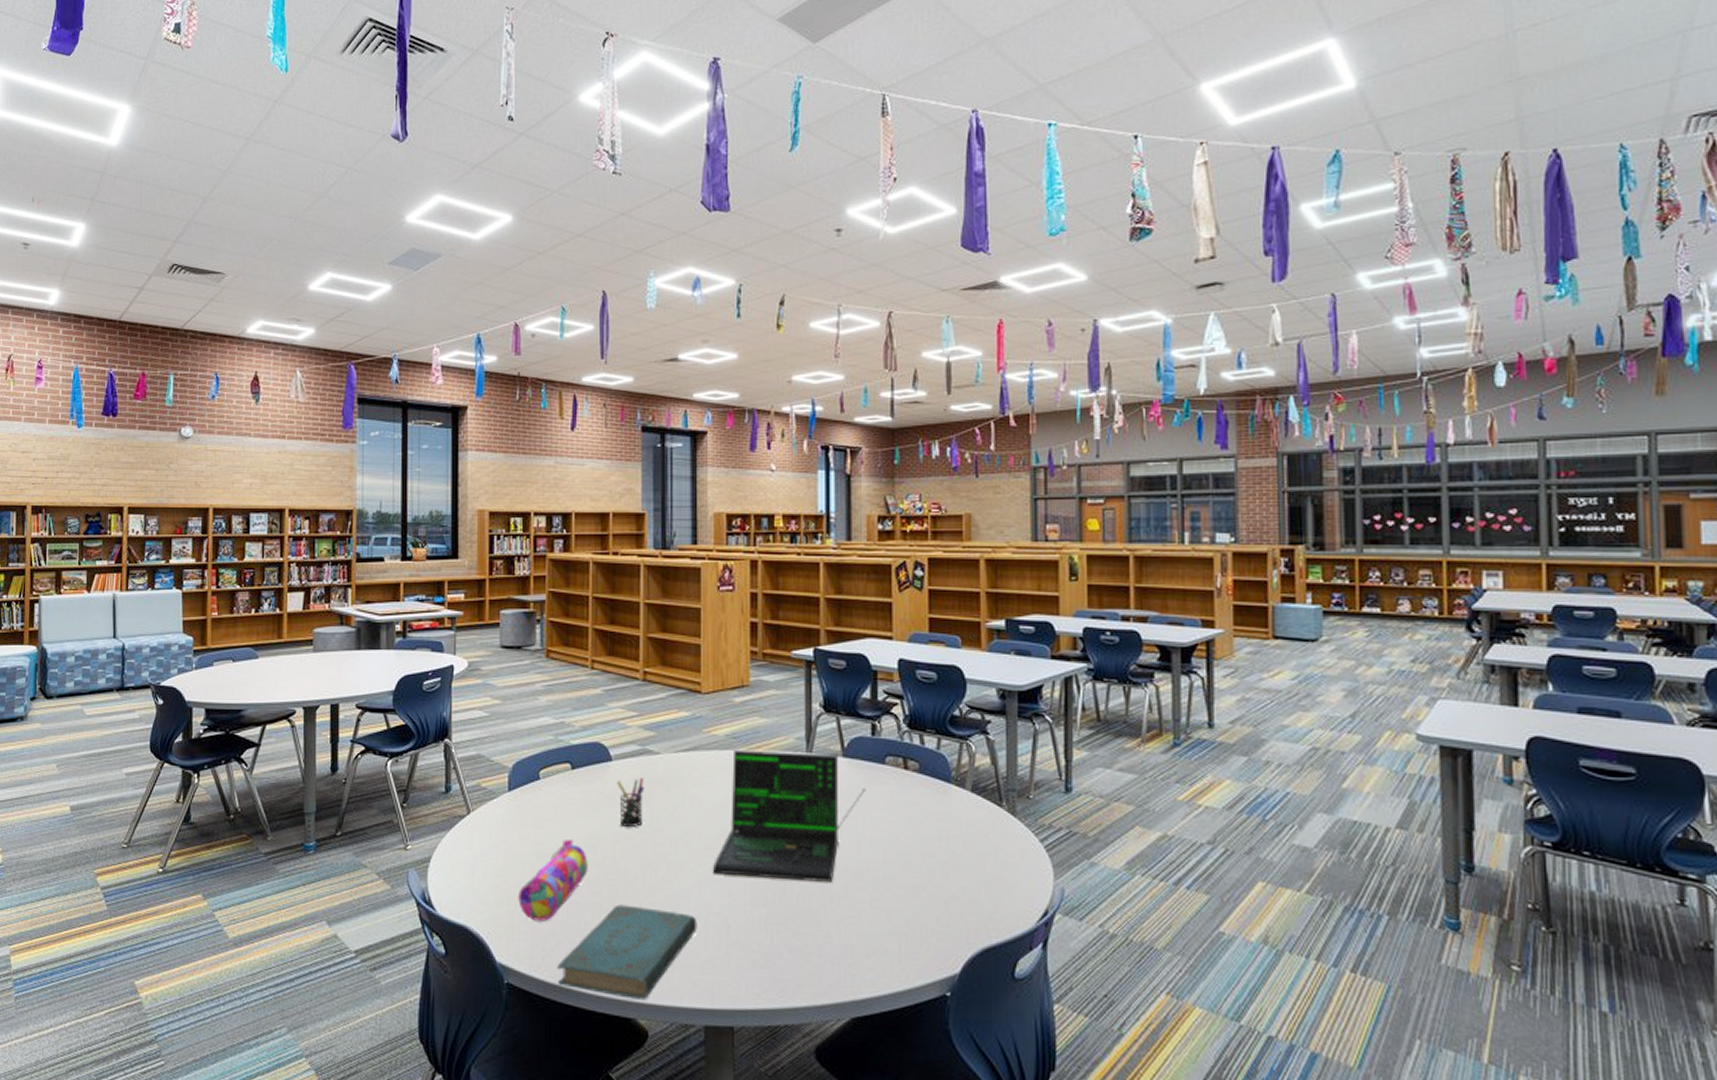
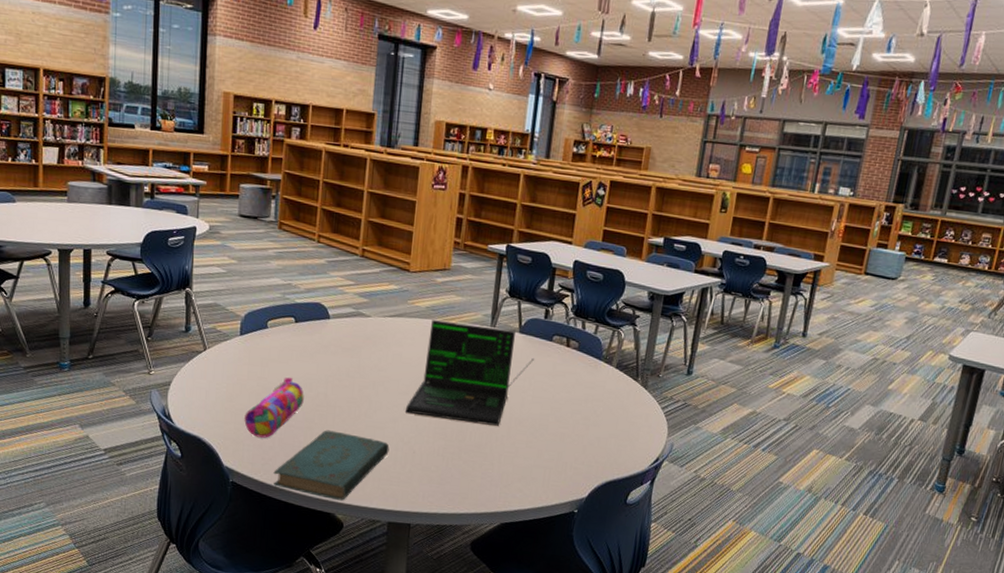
pen holder: present [616,778,645,827] -> none [332,334,356,372]

